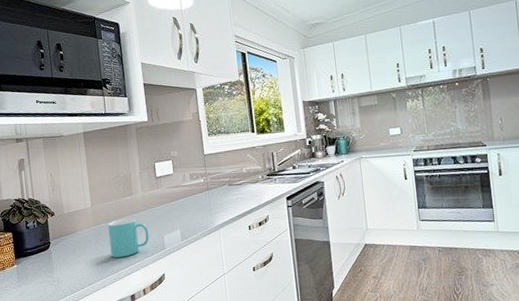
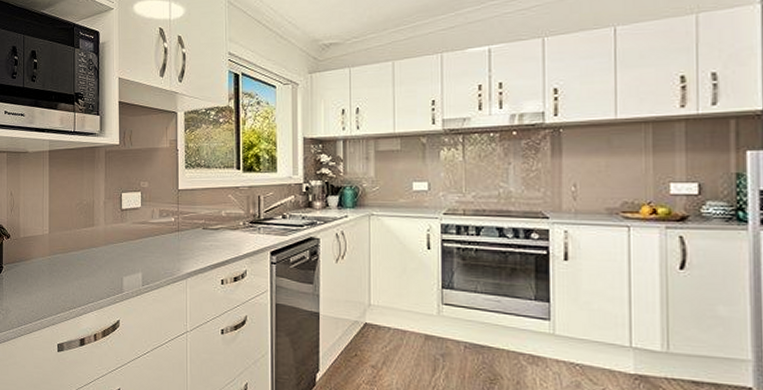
mug: present [108,218,149,258] -> none [64,251,107,295]

